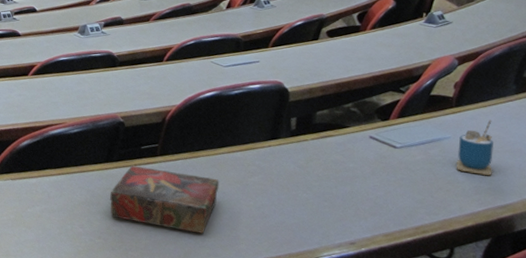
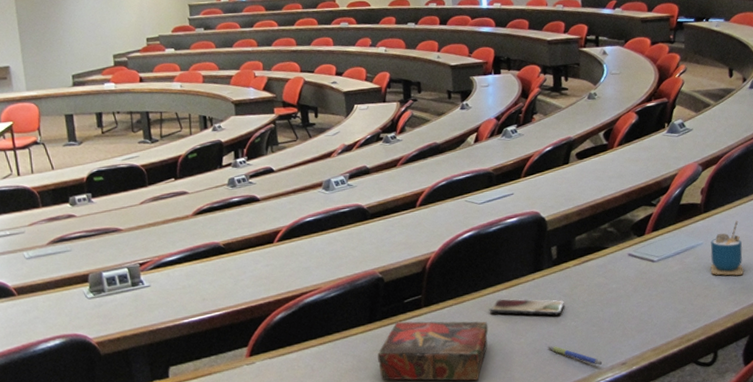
smartphone: none [222,160,298,185] -> present [489,298,564,316]
pen: none [276,212,331,240] -> present [547,345,603,365]

